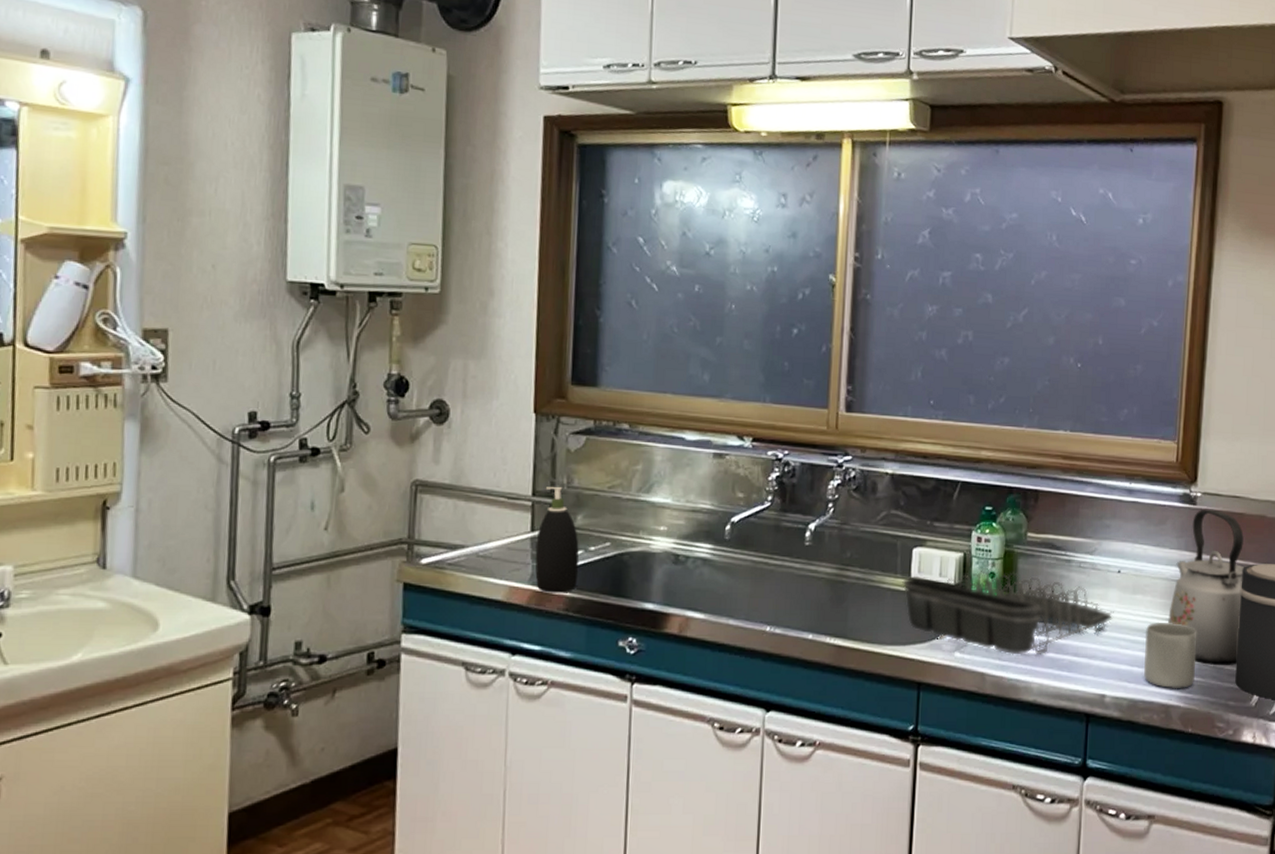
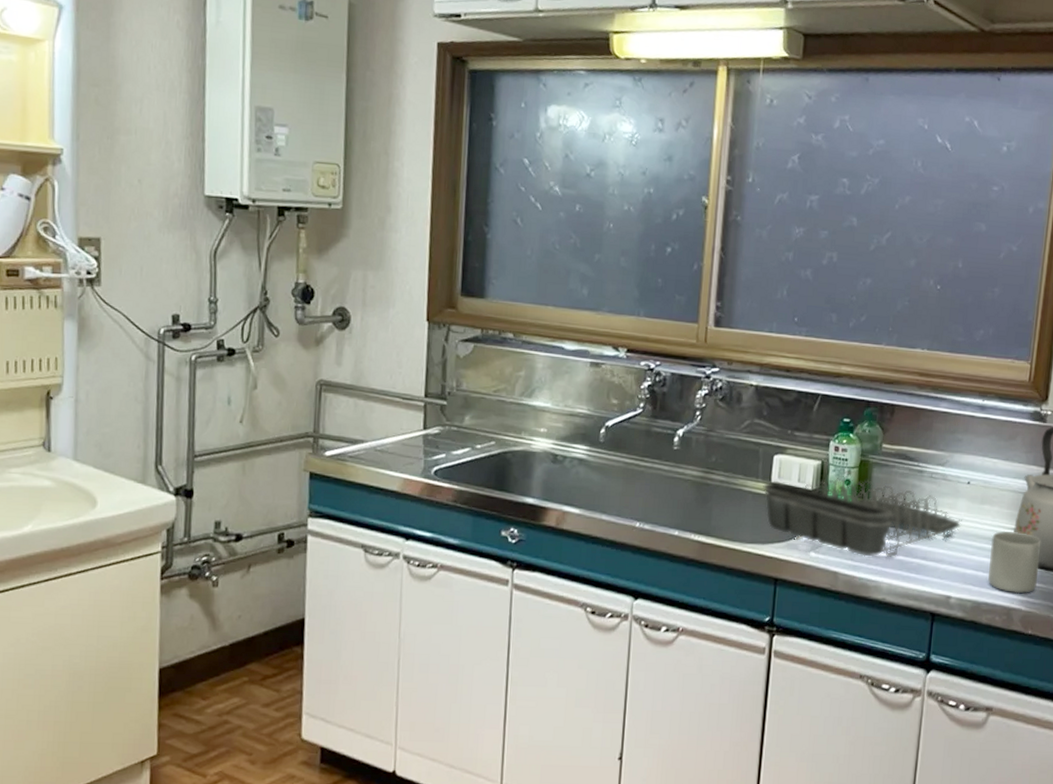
soap dispenser: present [534,486,579,593] -> none [426,389,467,486]

